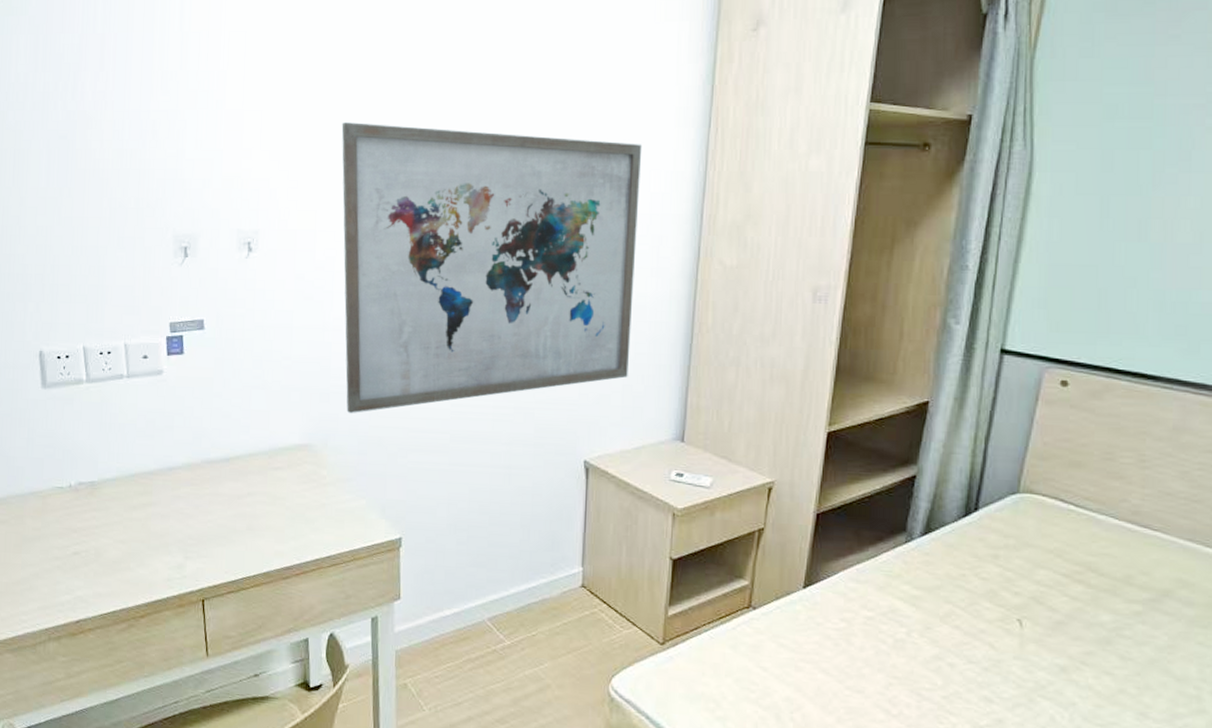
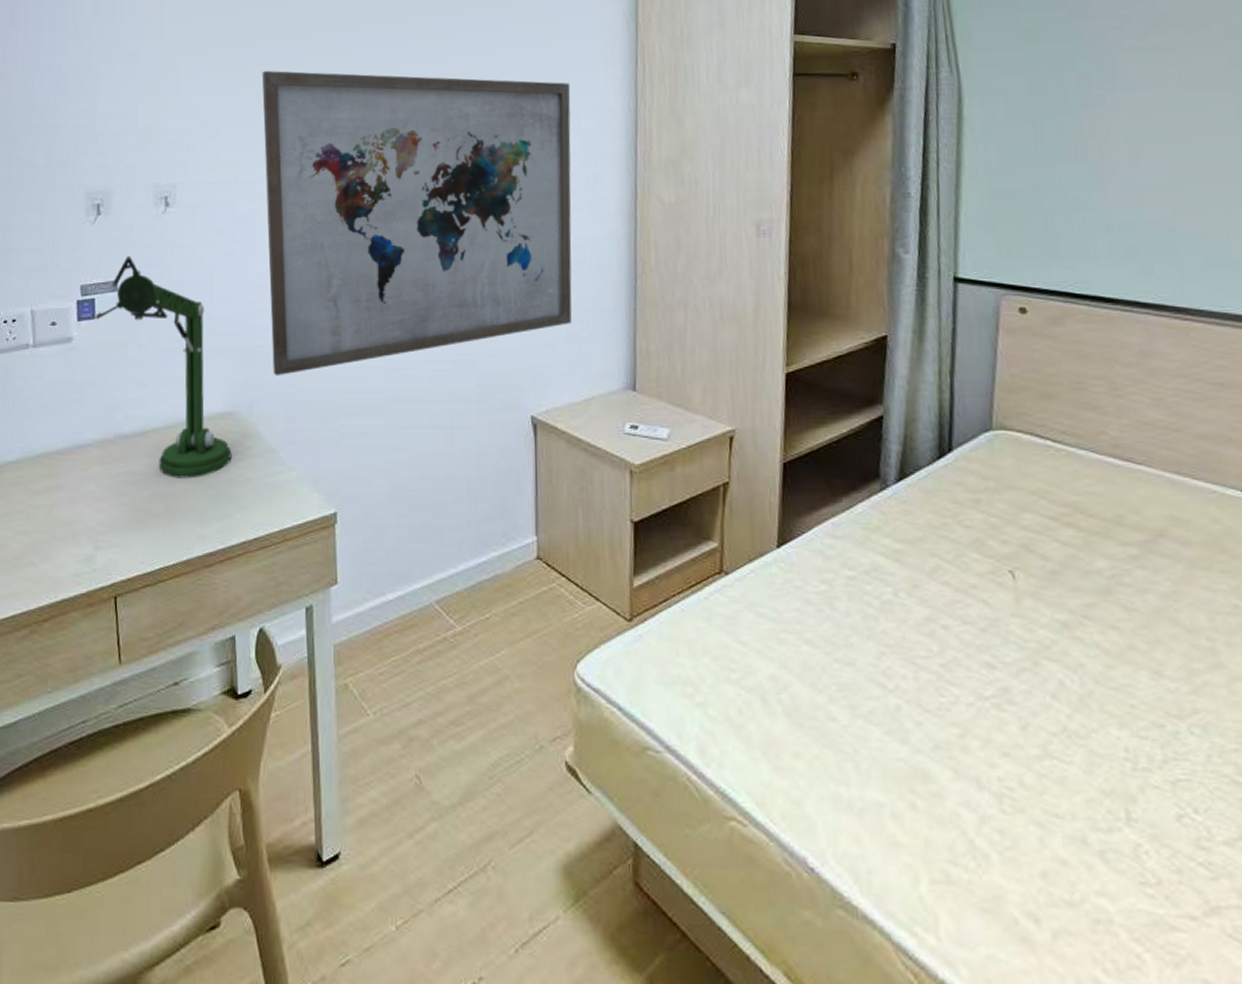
desk lamp: none [184,296,308,502] -> present [96,255,232,479]

